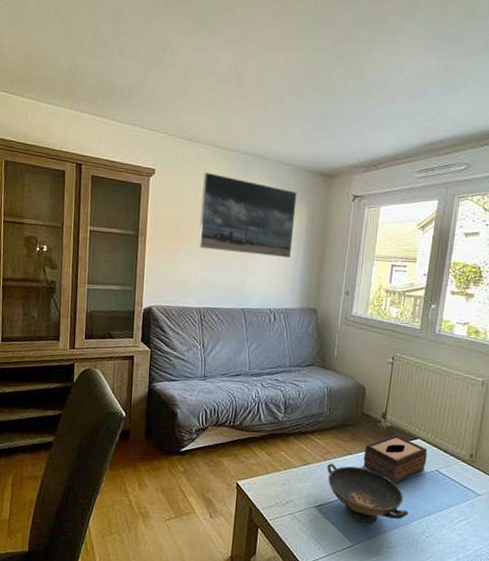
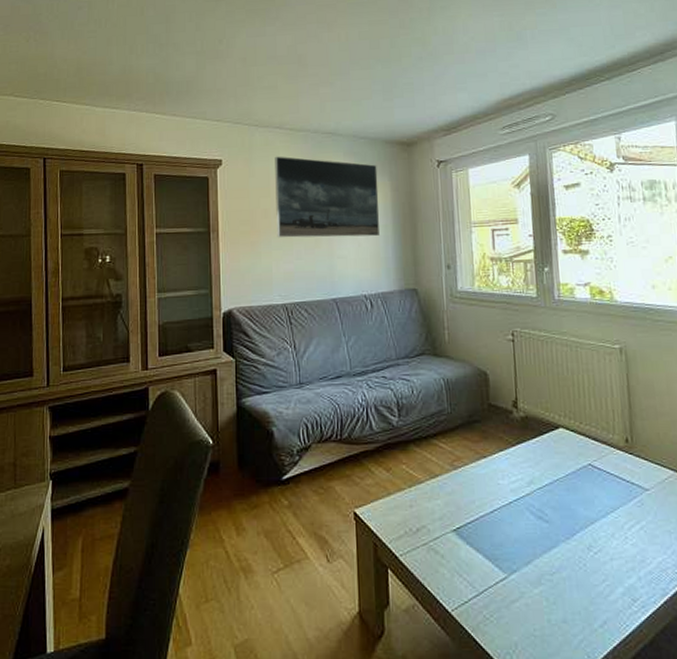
decorative bowl: present [327,463,408,523] -> none [459,472,567,544]
tissue box: present [363,435,428,483] -> none [499,426,576,487]

